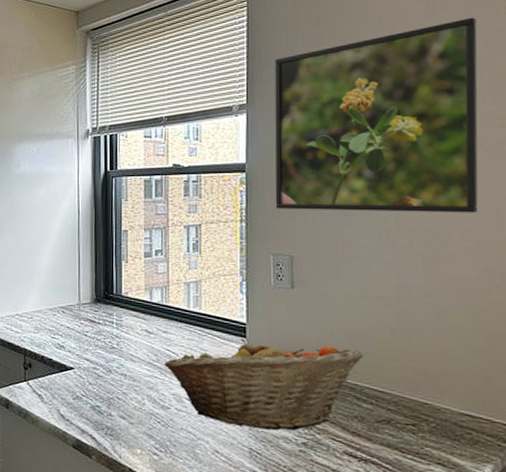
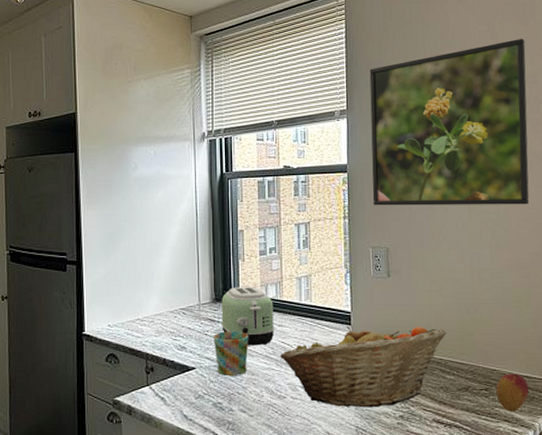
mug: none [93,333,131,380] -> present [213,331,249,375]
toaster: none [102,288,159,351] -> present [221,287,275,346]
fruit: none [426,409,473,455] -> present [496,373,530,412]

